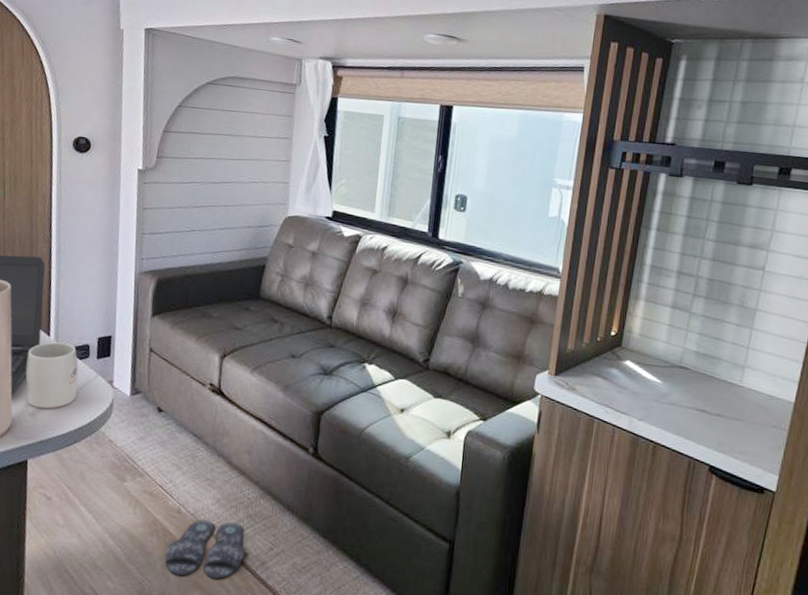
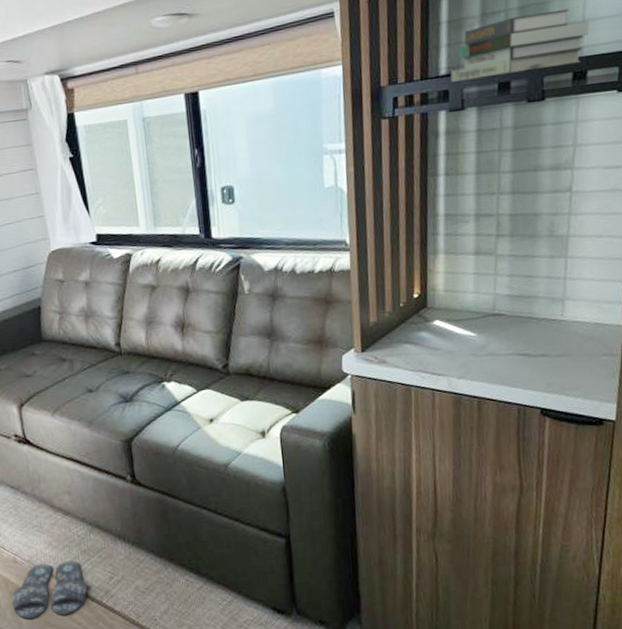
books: none [675,108,798,161] -> present [450,8,589,83]

